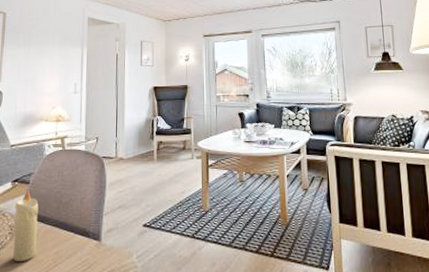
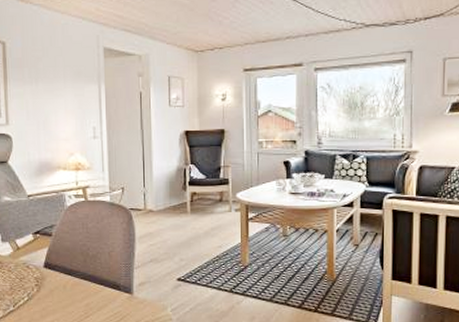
candle: present [12,190,39,261] -> none [39,242,66,312]

